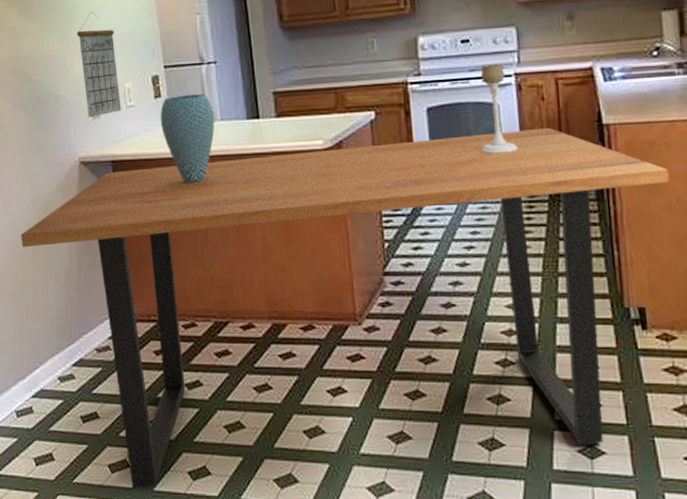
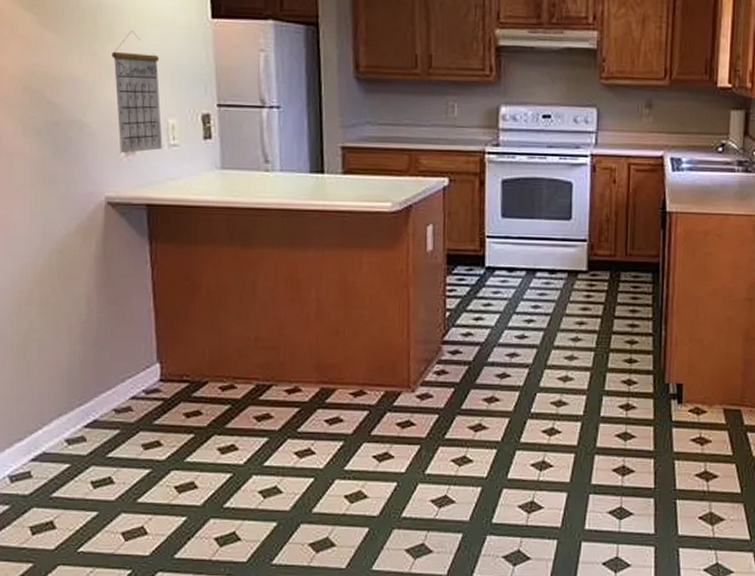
dining table: present [21,127,669,488] -> none [25,210,718,556]
vase: present [160,94,215,183] -> none [208,139,273,236]
candle holder: present [480,64,518,154] -> none [550,142,586,232]

